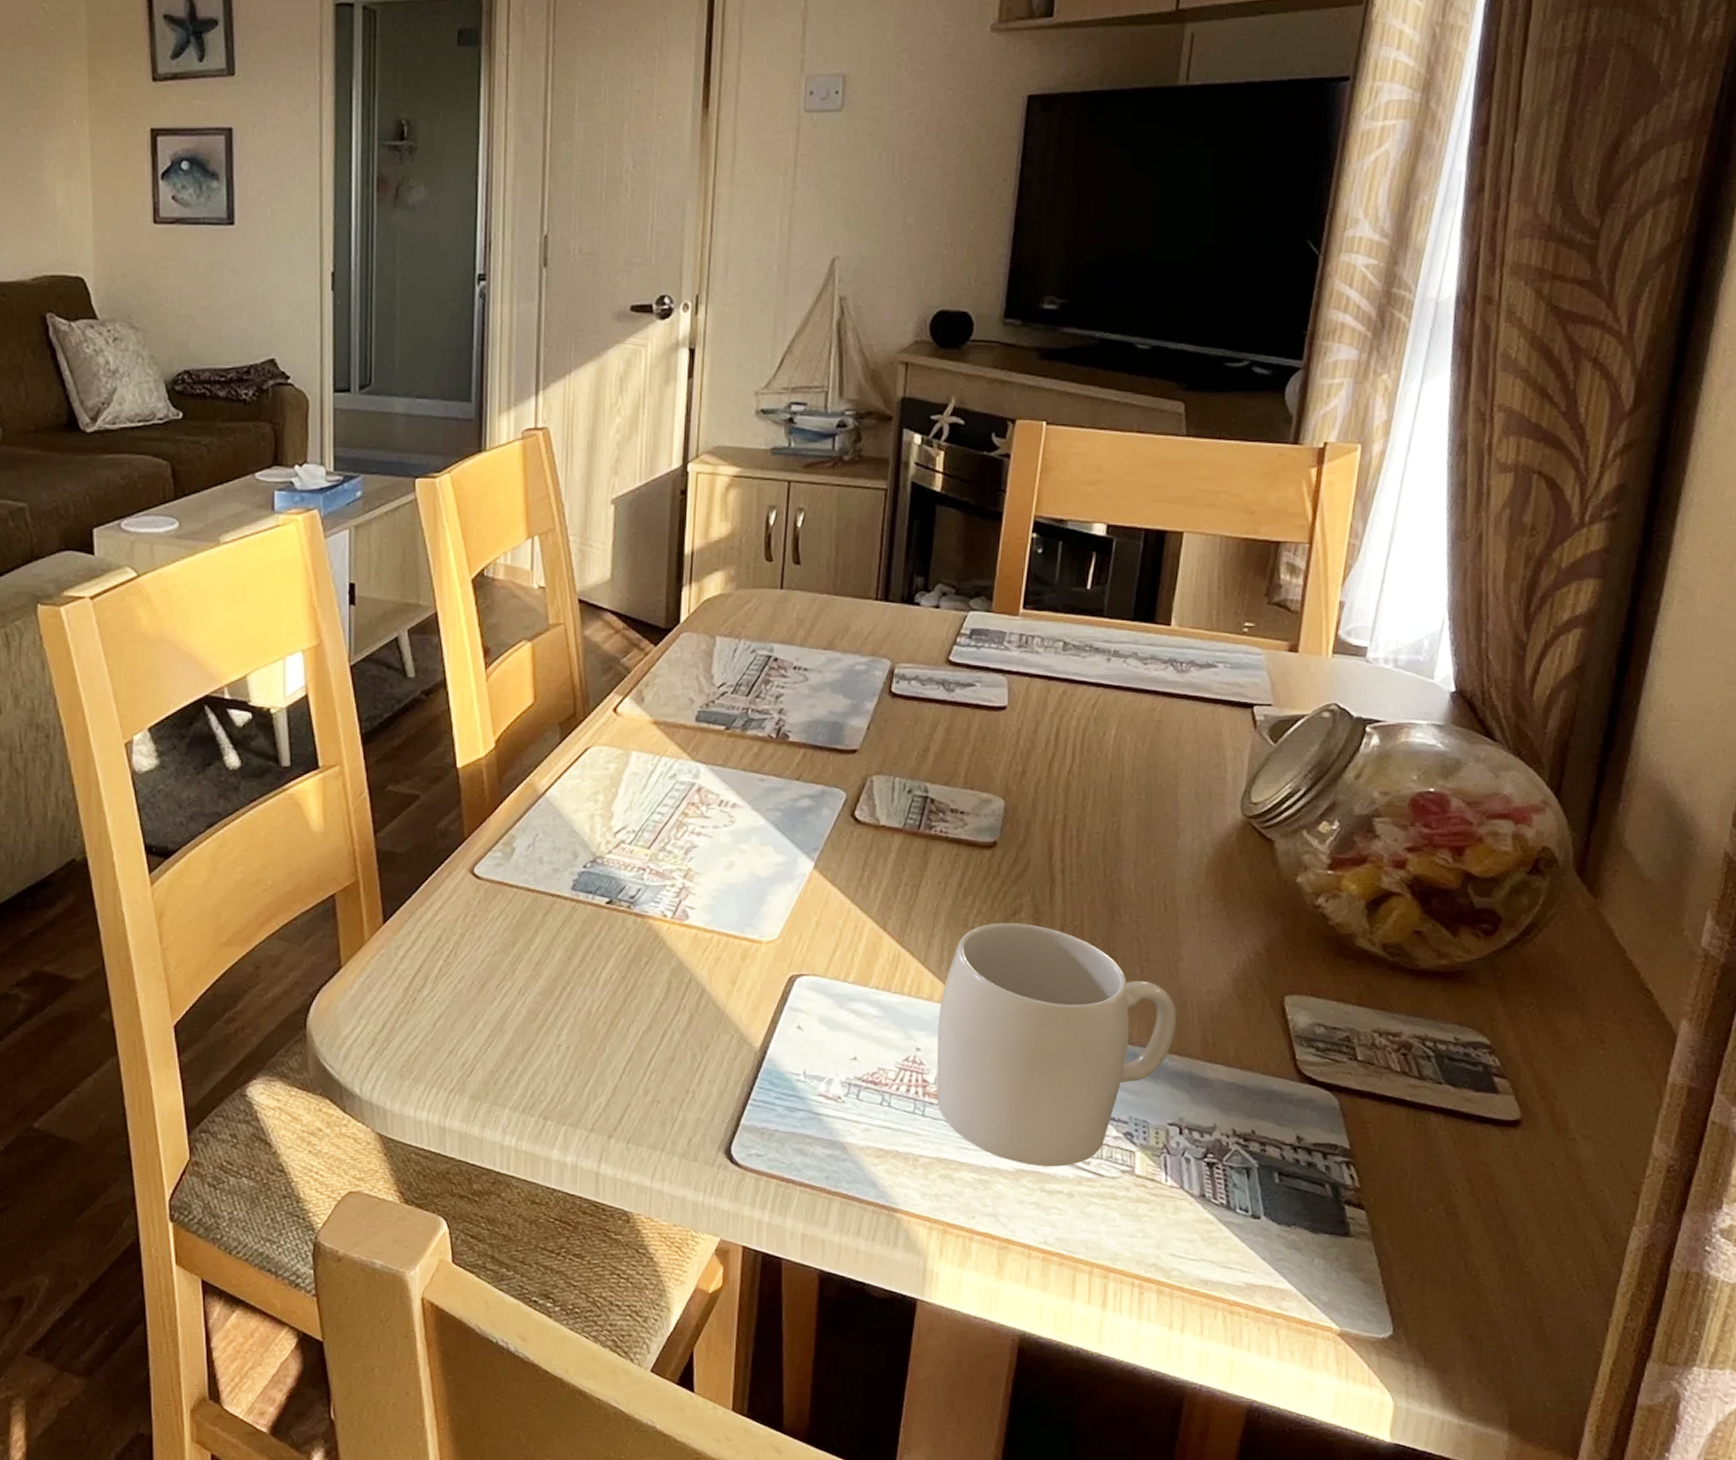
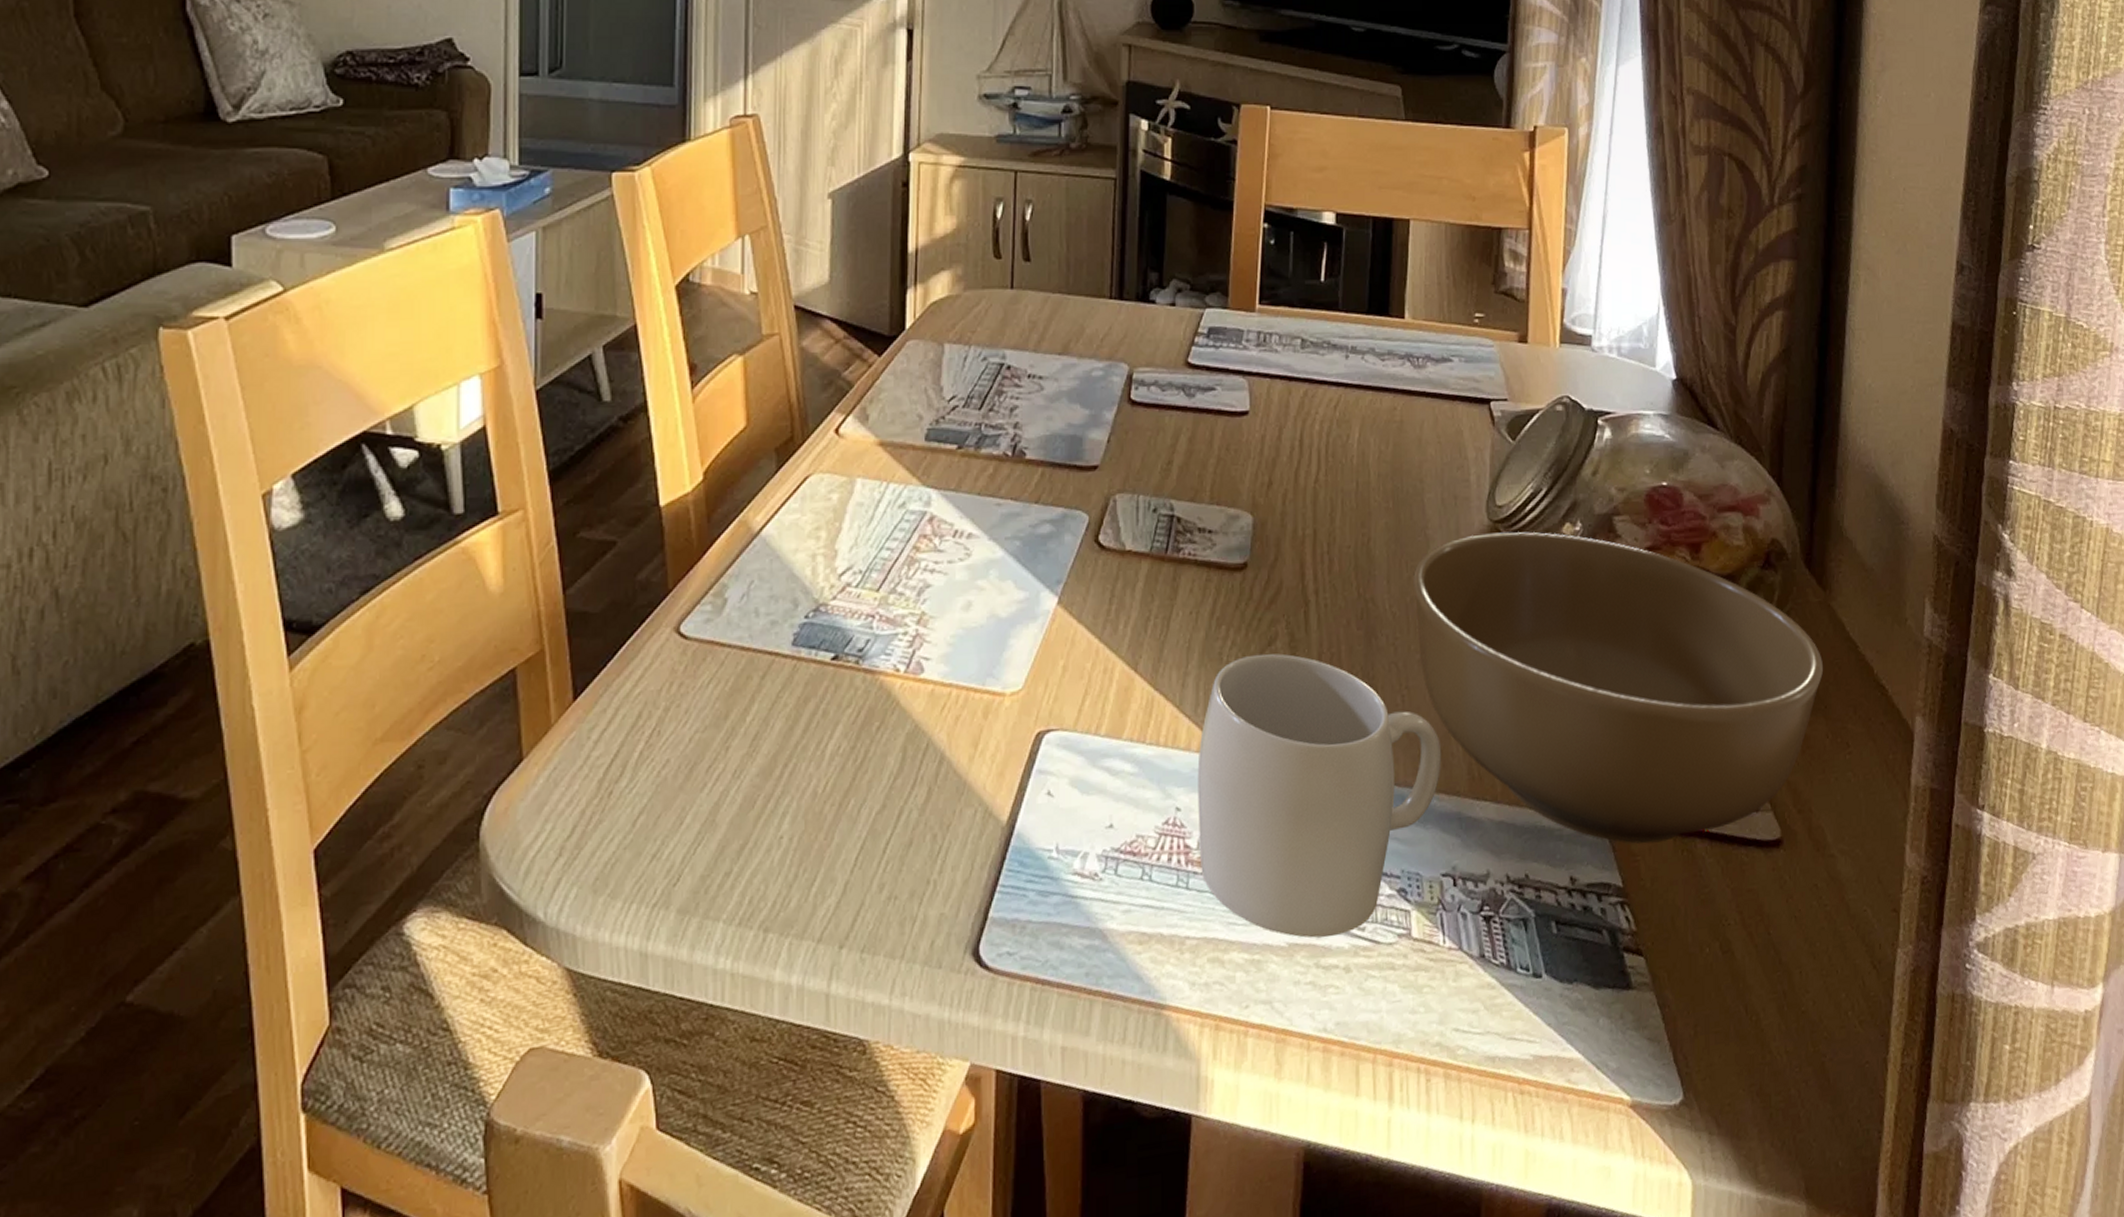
bowl: none [1160,827,1586,1113] -> present [1413,532,1824,844]

